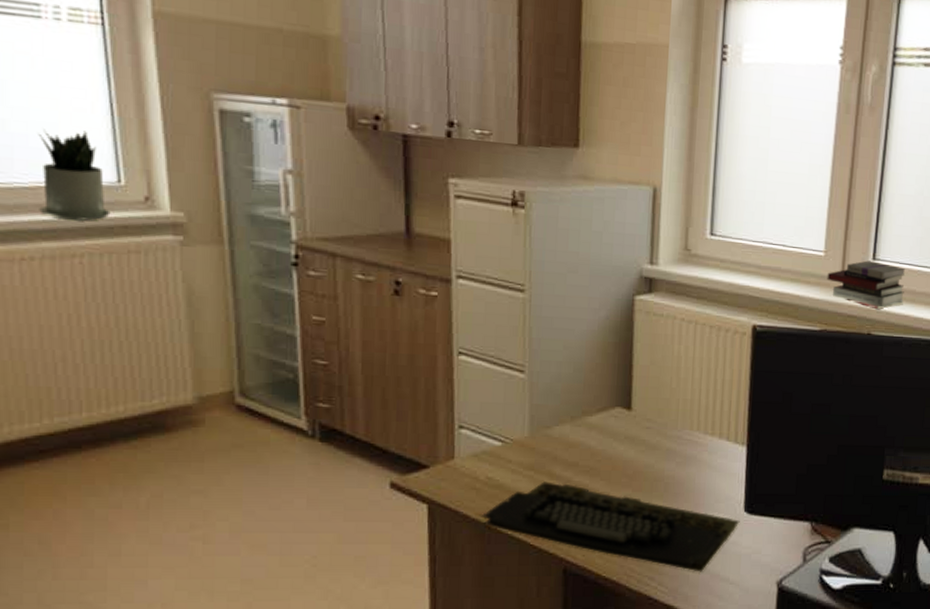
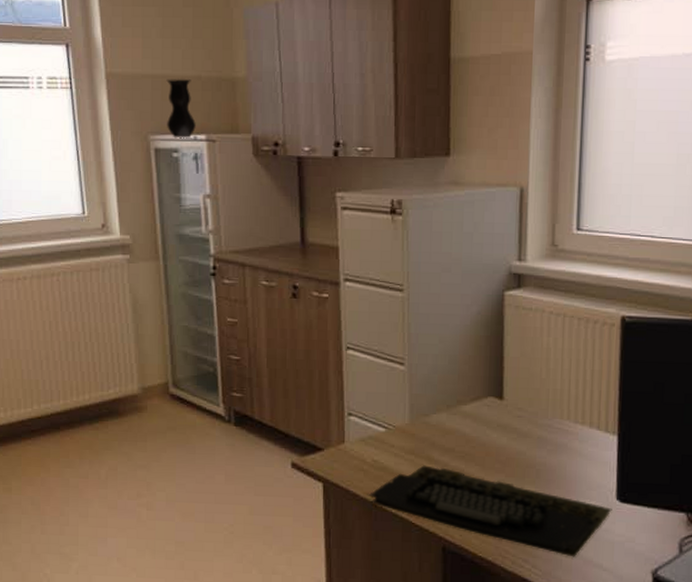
planter: present [38,128,111,221] -> none [28,174,78,246]
vase: none [236,27,275,101] -> present [166,79,196,139]

